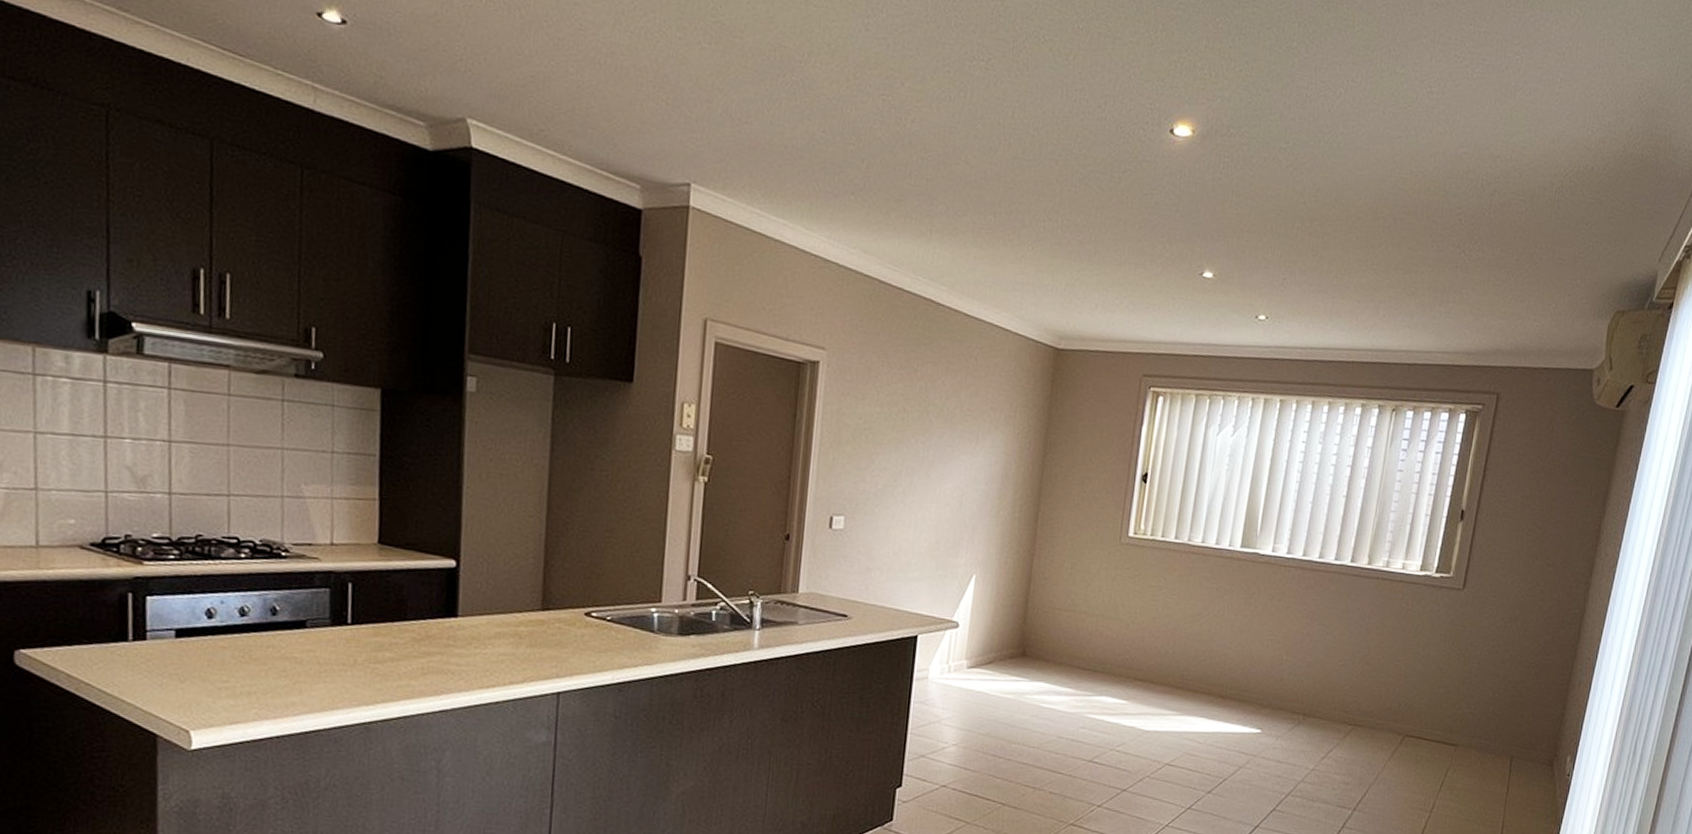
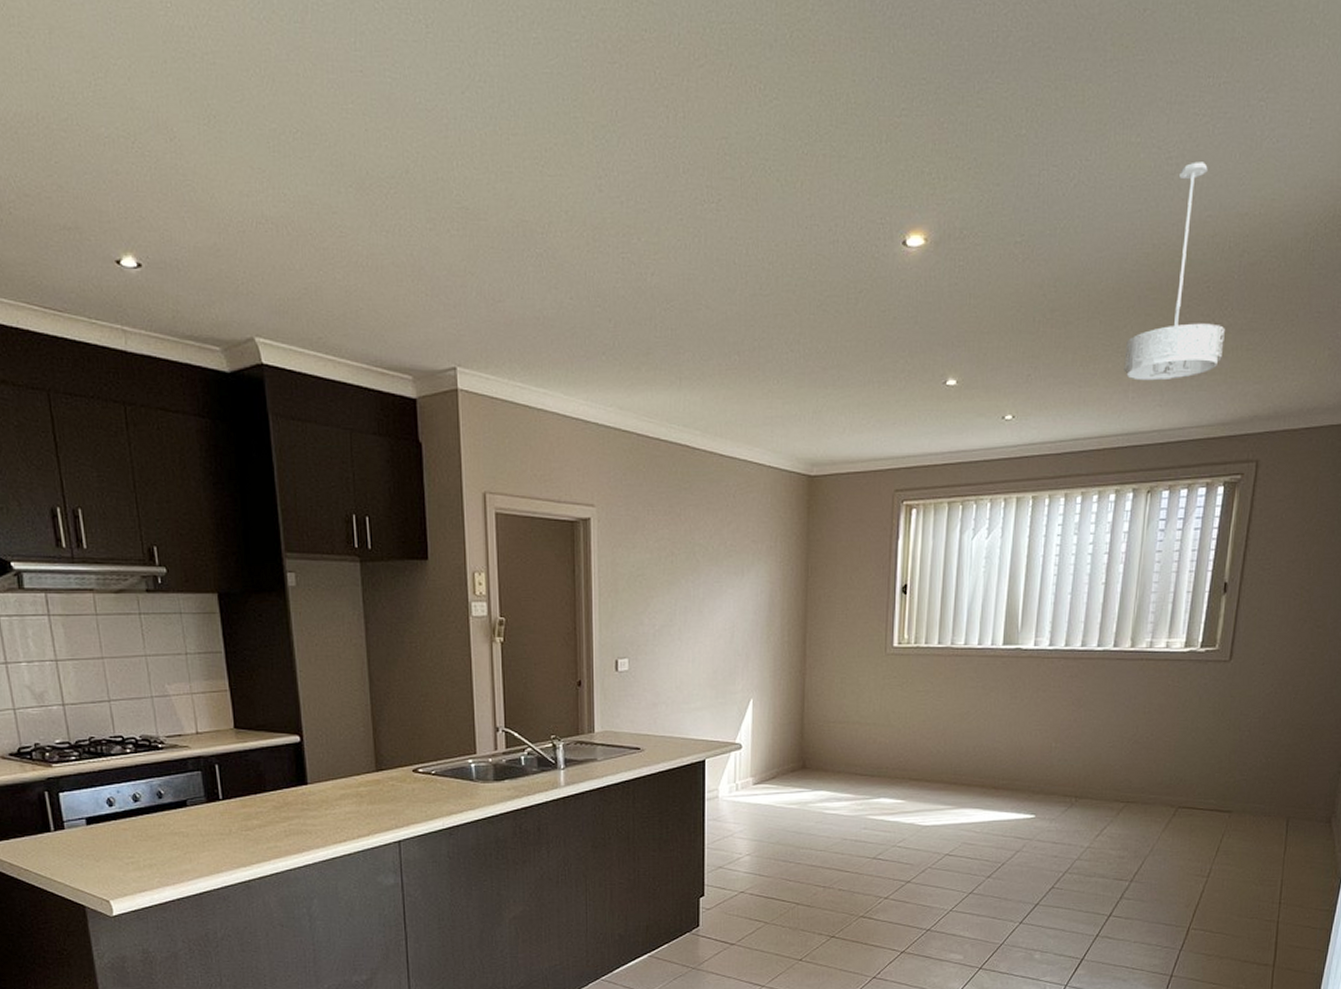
ceiling light fixture: none [1376,100,1474,303] -> present [1124,161,1225,381]

